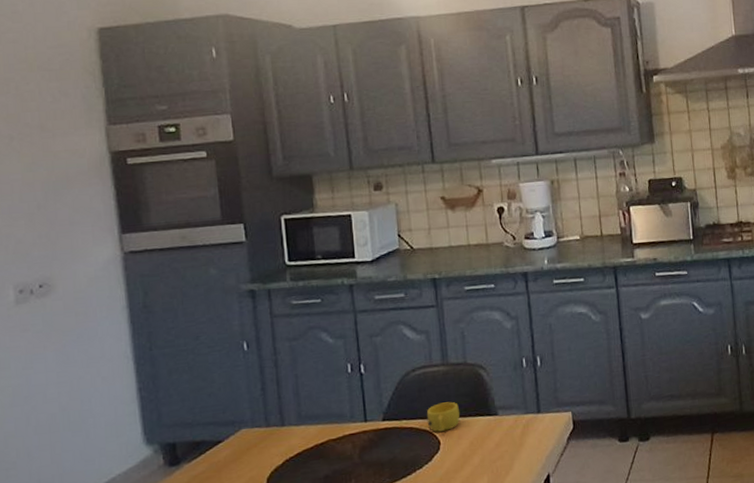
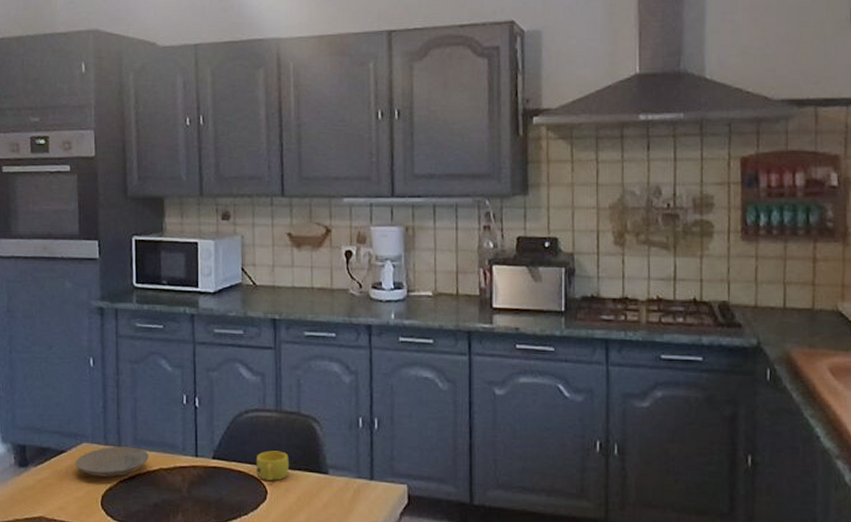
plate: none [234,423,316,461] -> present [75,446,149,477]

